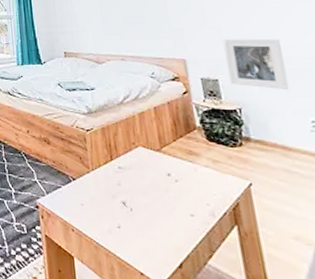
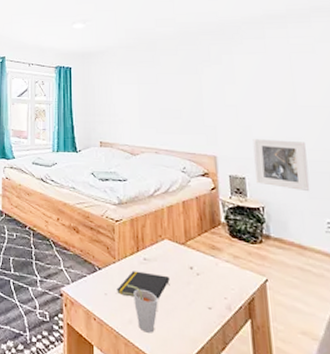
notepad: none [93,180,148,209] -> present [117,271,170,300]
cup: none [102,194,137,243] -> present [126,284,158,333]

